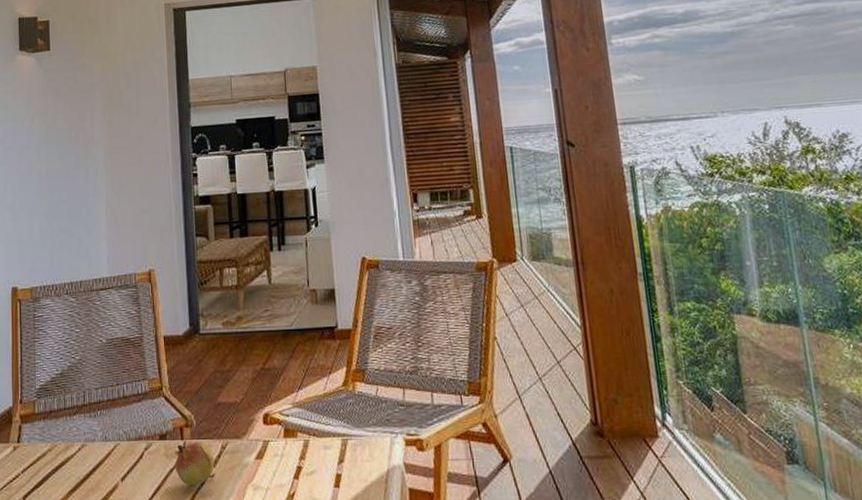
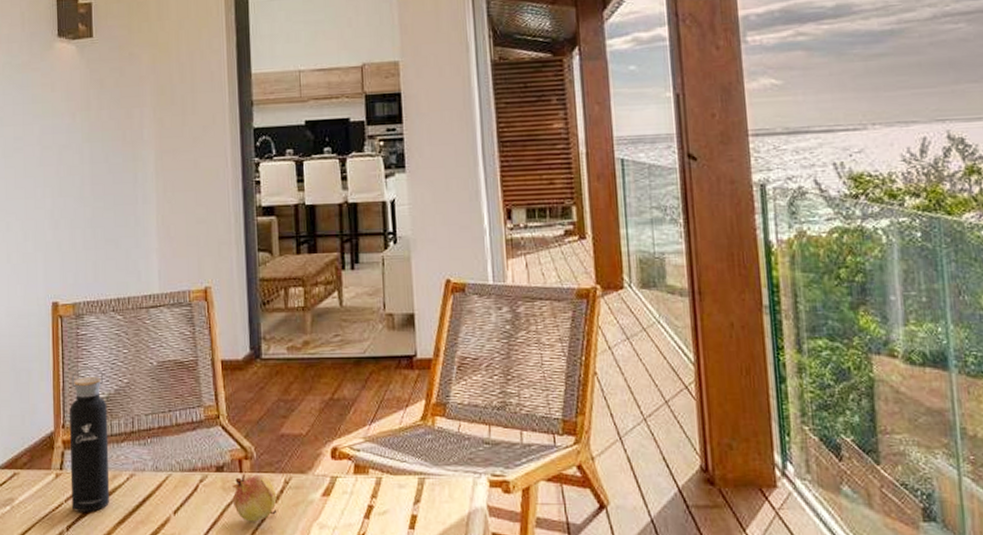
water bottle: none [26,345,63,482] -> present [69,366,110,512]

